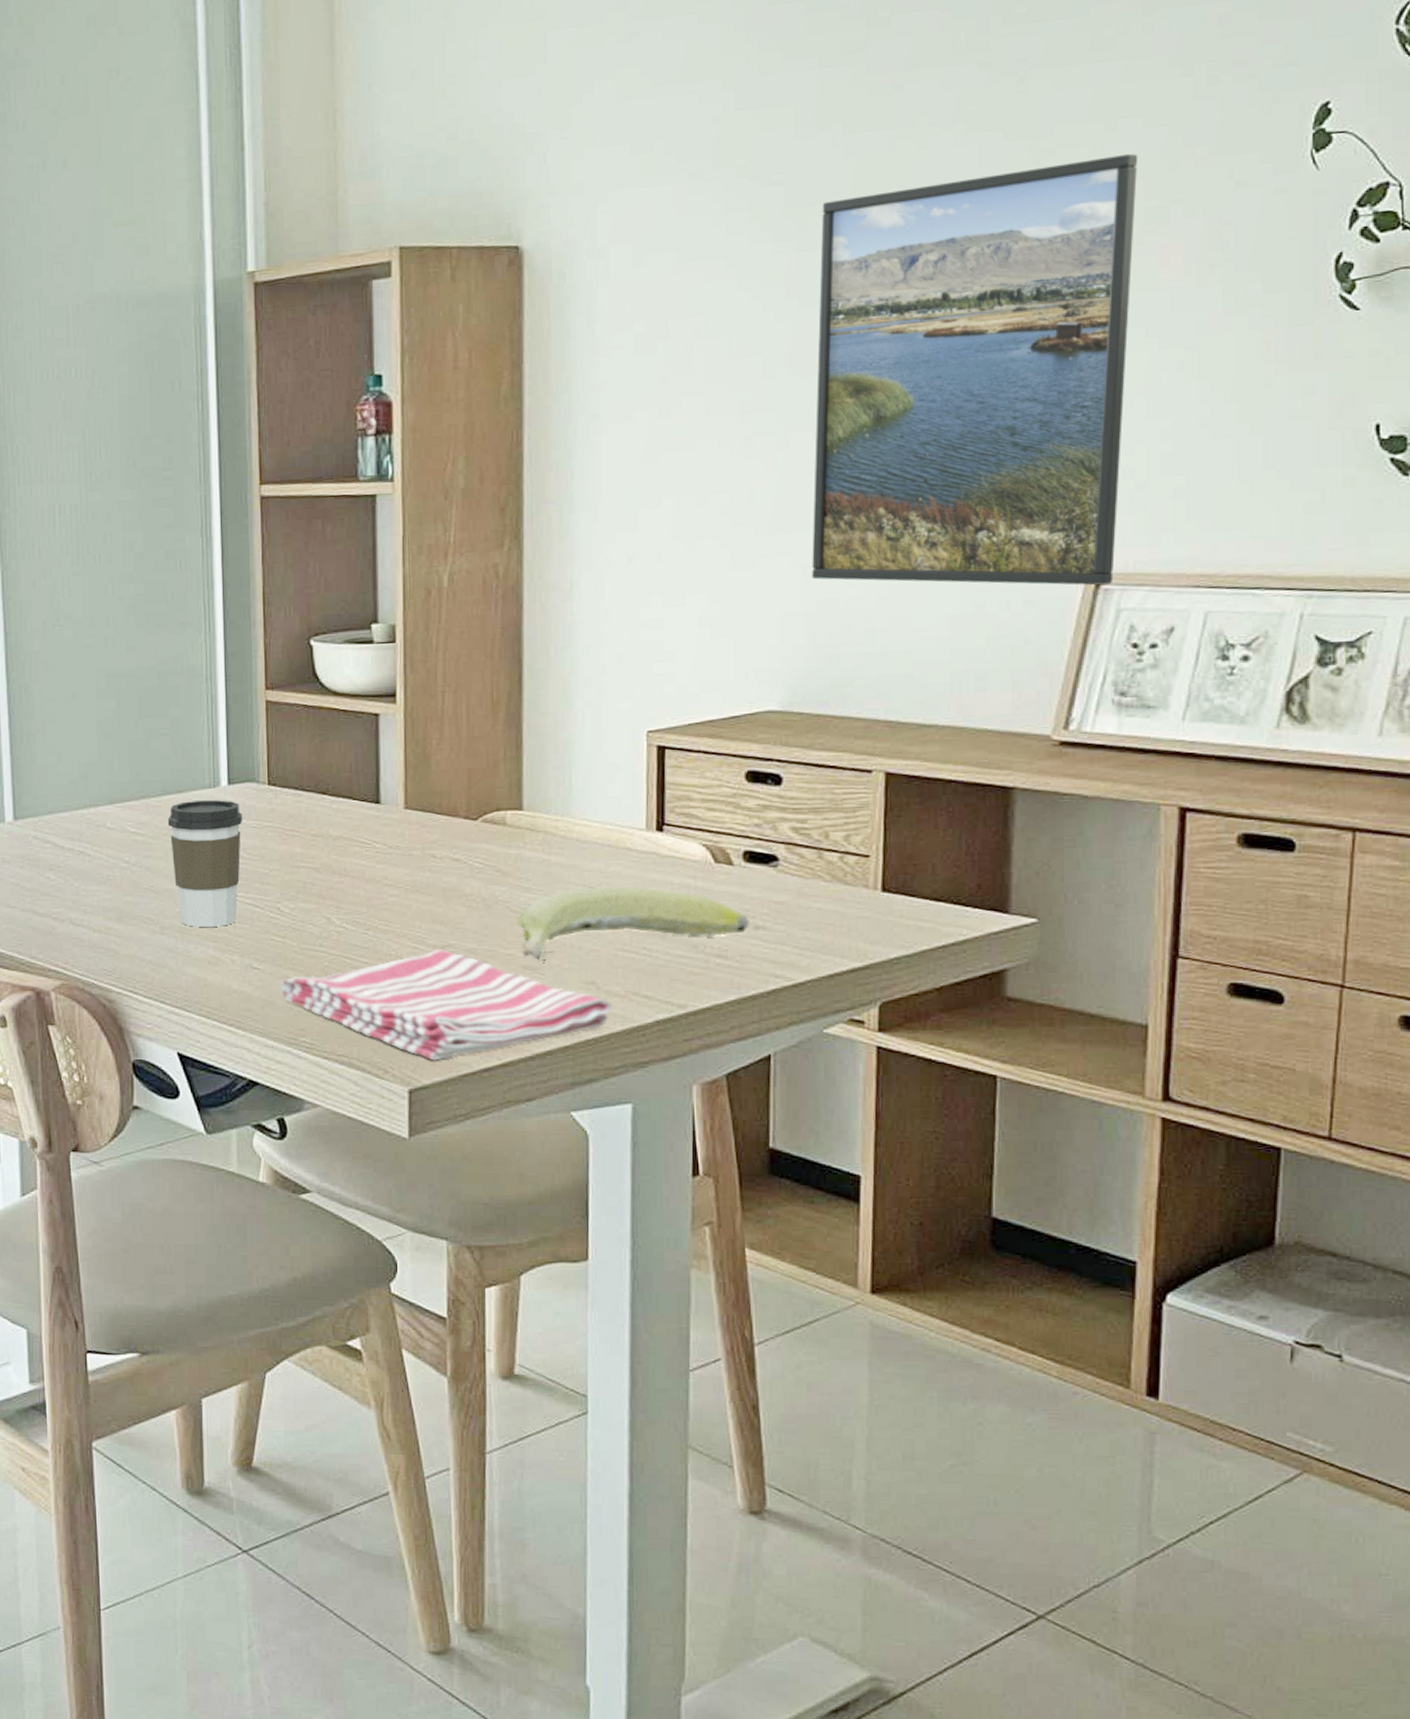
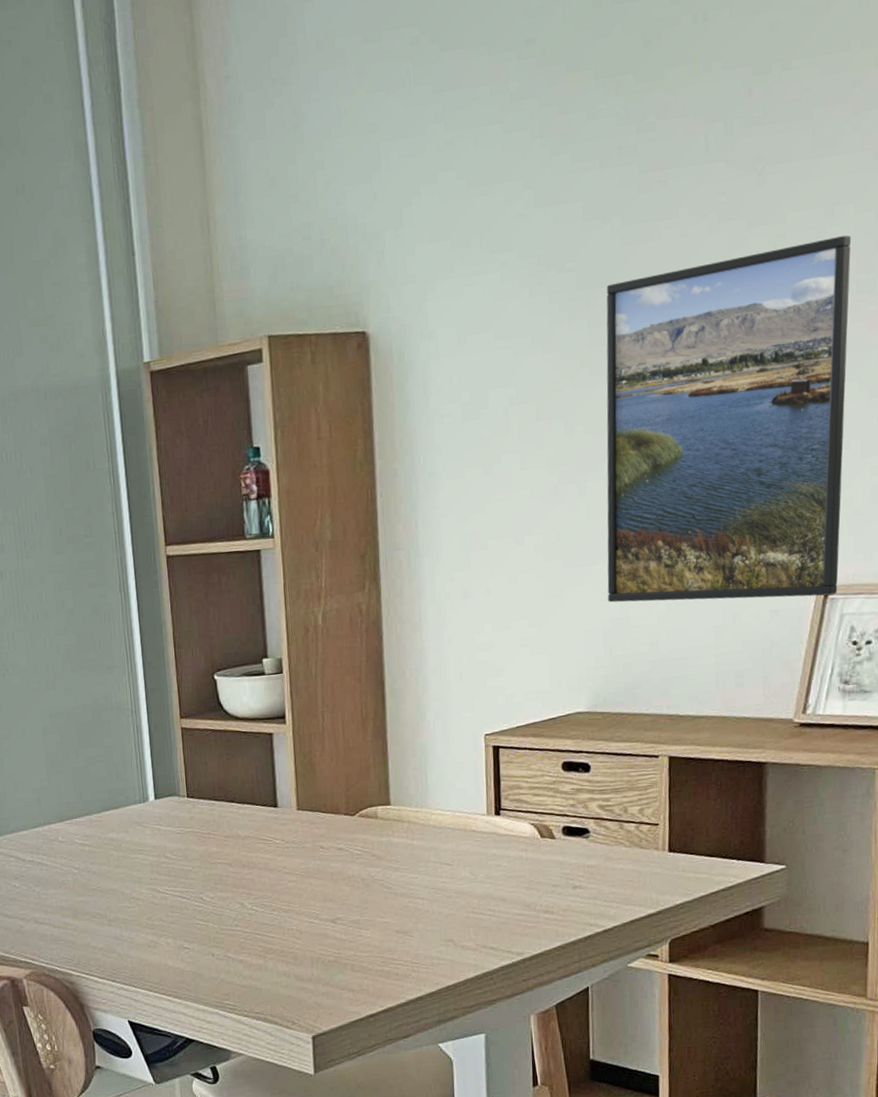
coffee cup: present [167,800,243,927] -> none [108,812,169,918]
dish towel: present [280,949,612,1061] -> none [206,922,467,1012]
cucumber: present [517,885,749,961] -> none [390,860,569,926]

